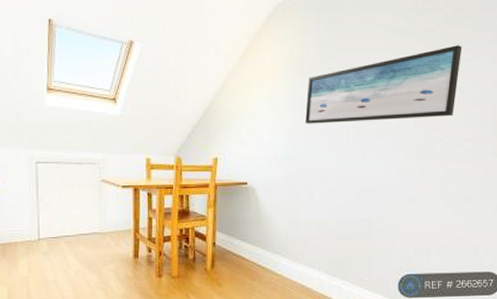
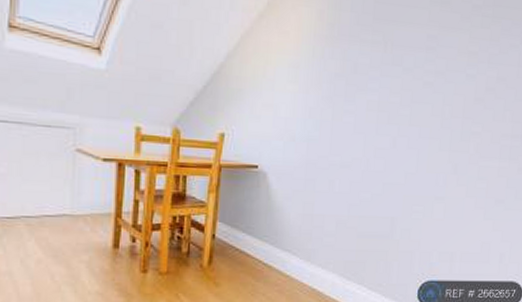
wall art: present [305,45,463,124] -> none [331,28,510,109]

